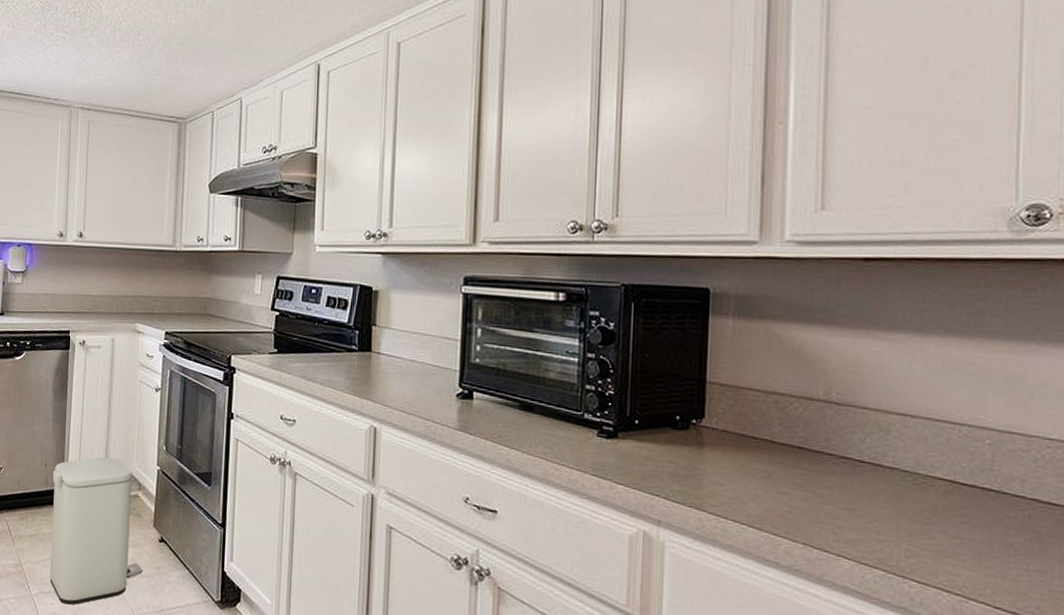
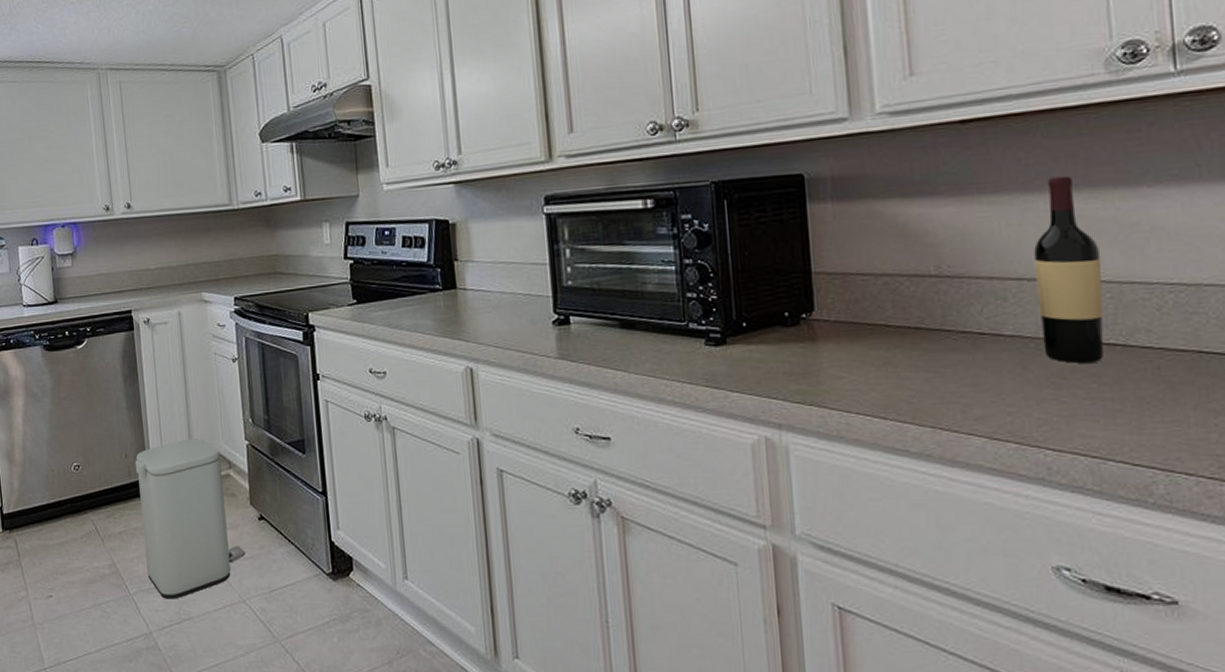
wine bottle: none [919,322,985,504] -> present [1034,175,1105,363]

